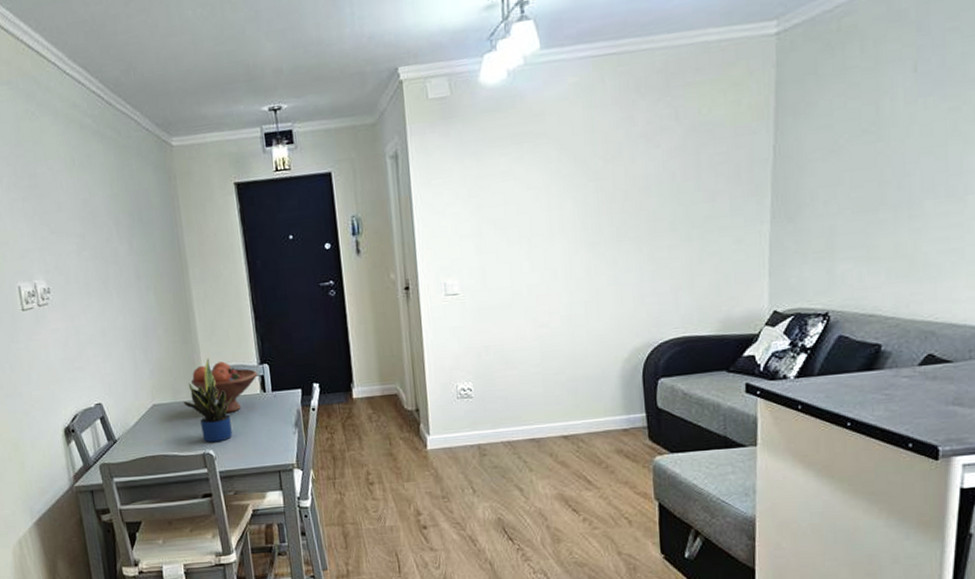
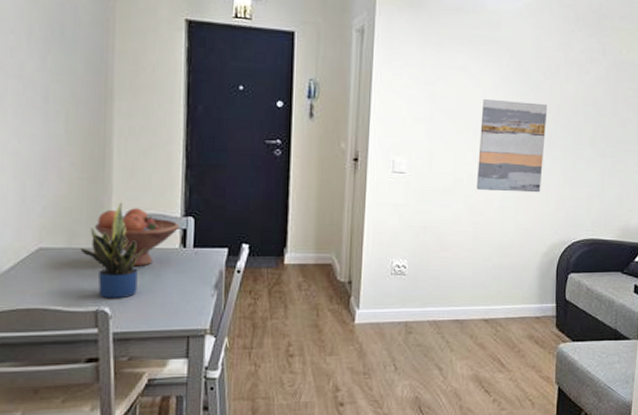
wall art: none [534,193,614,300] -> present [476,98,548,193]

